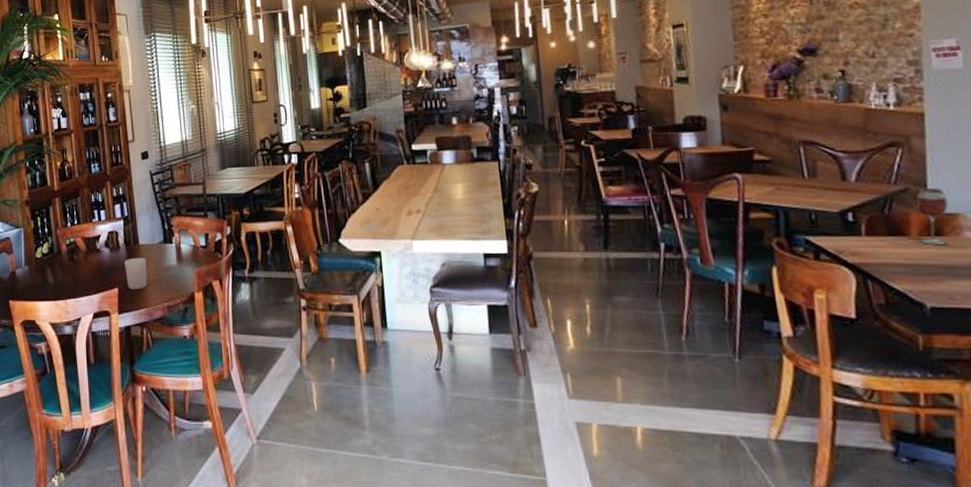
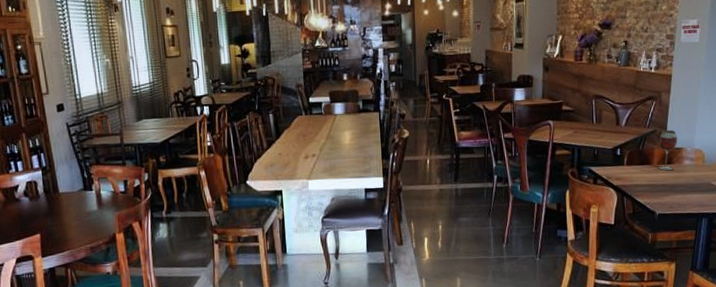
candle holder: present [125,257,147,289] -> none [45,204,69,234]

